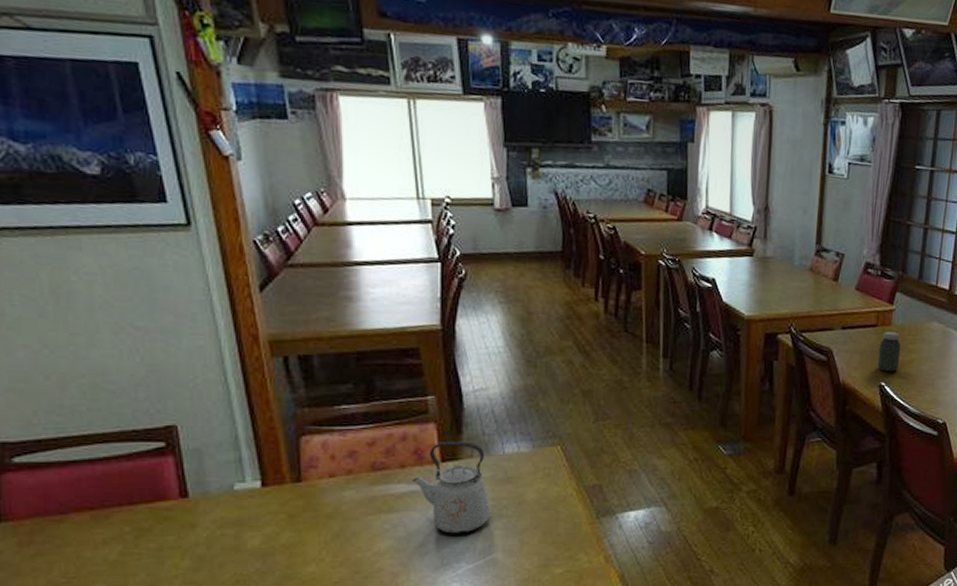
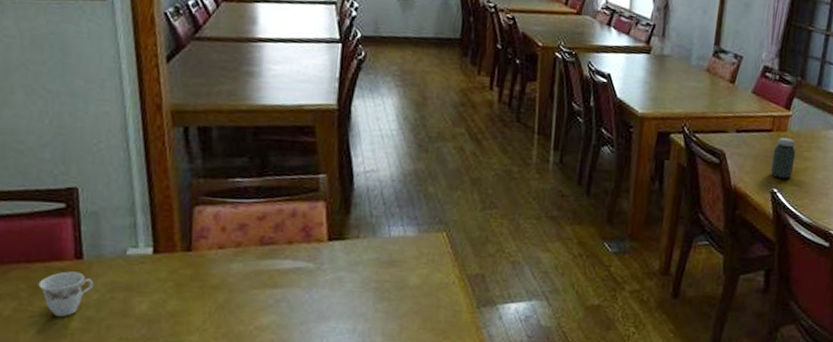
teacup: none [143,511,203,557] -> present [38,271,94,316]
kettle: present [412,441,491,534] -> none [298,220,373,314]

